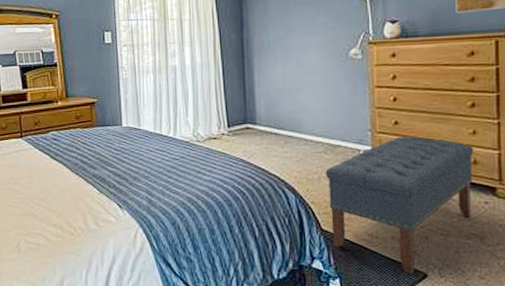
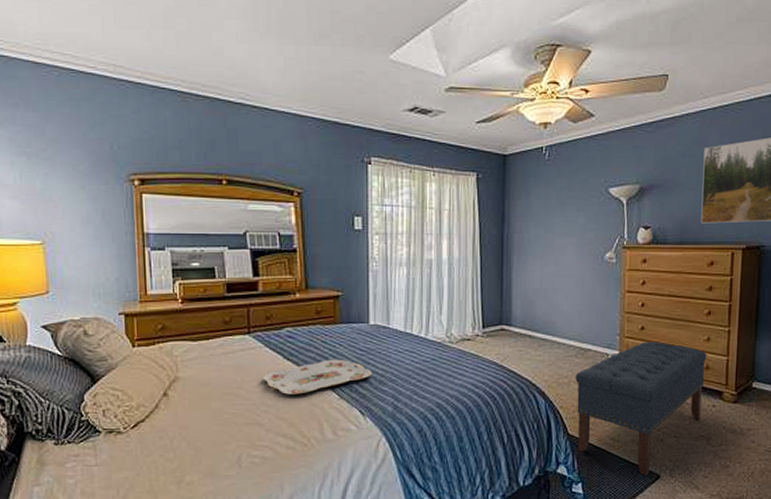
serving tray: none [34,158,127,190] -> present [263,359,372,395]

